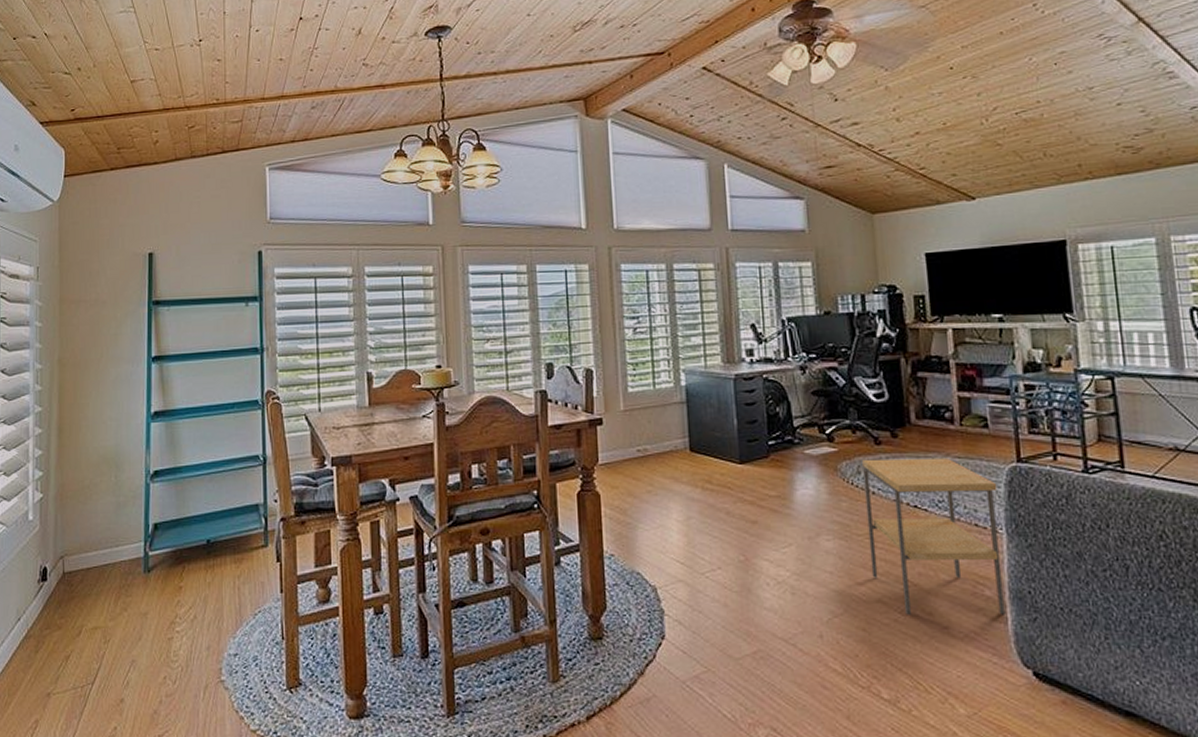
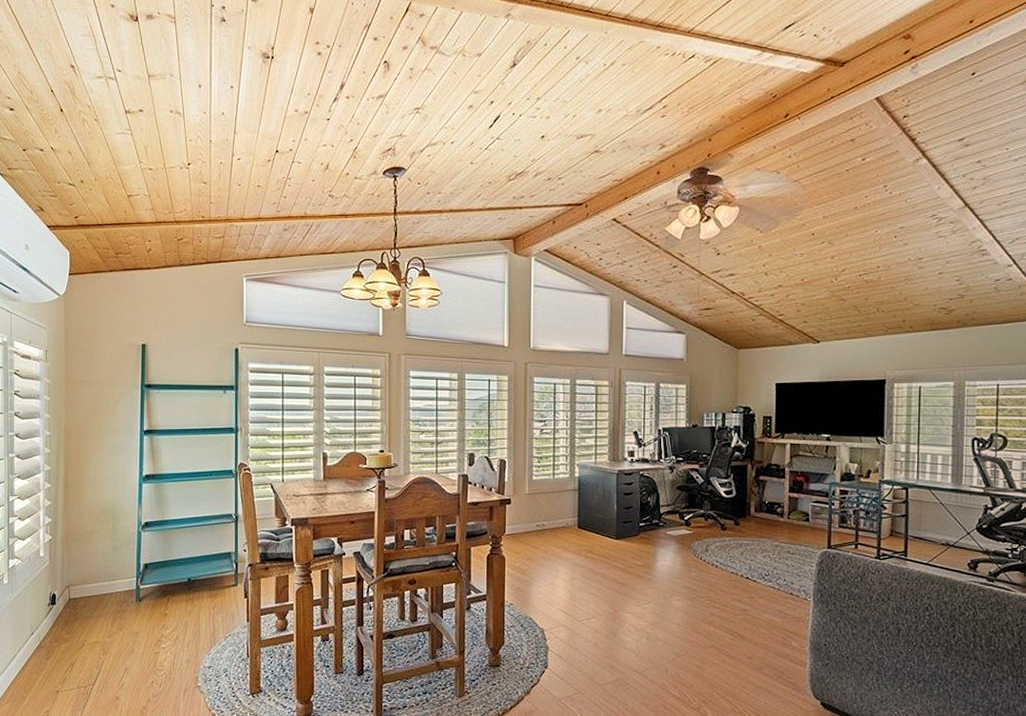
side table: present [862,457,1006,615] -> none [709,540,811,661]

